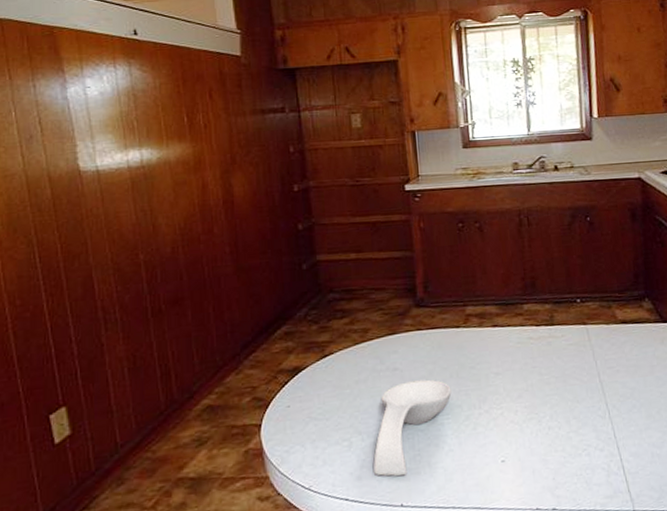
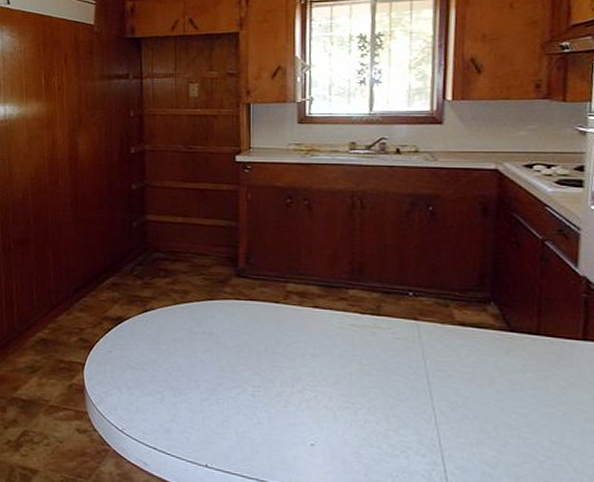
spoon rest: present [373,379,452,476] -> none [183,348,265,438]

